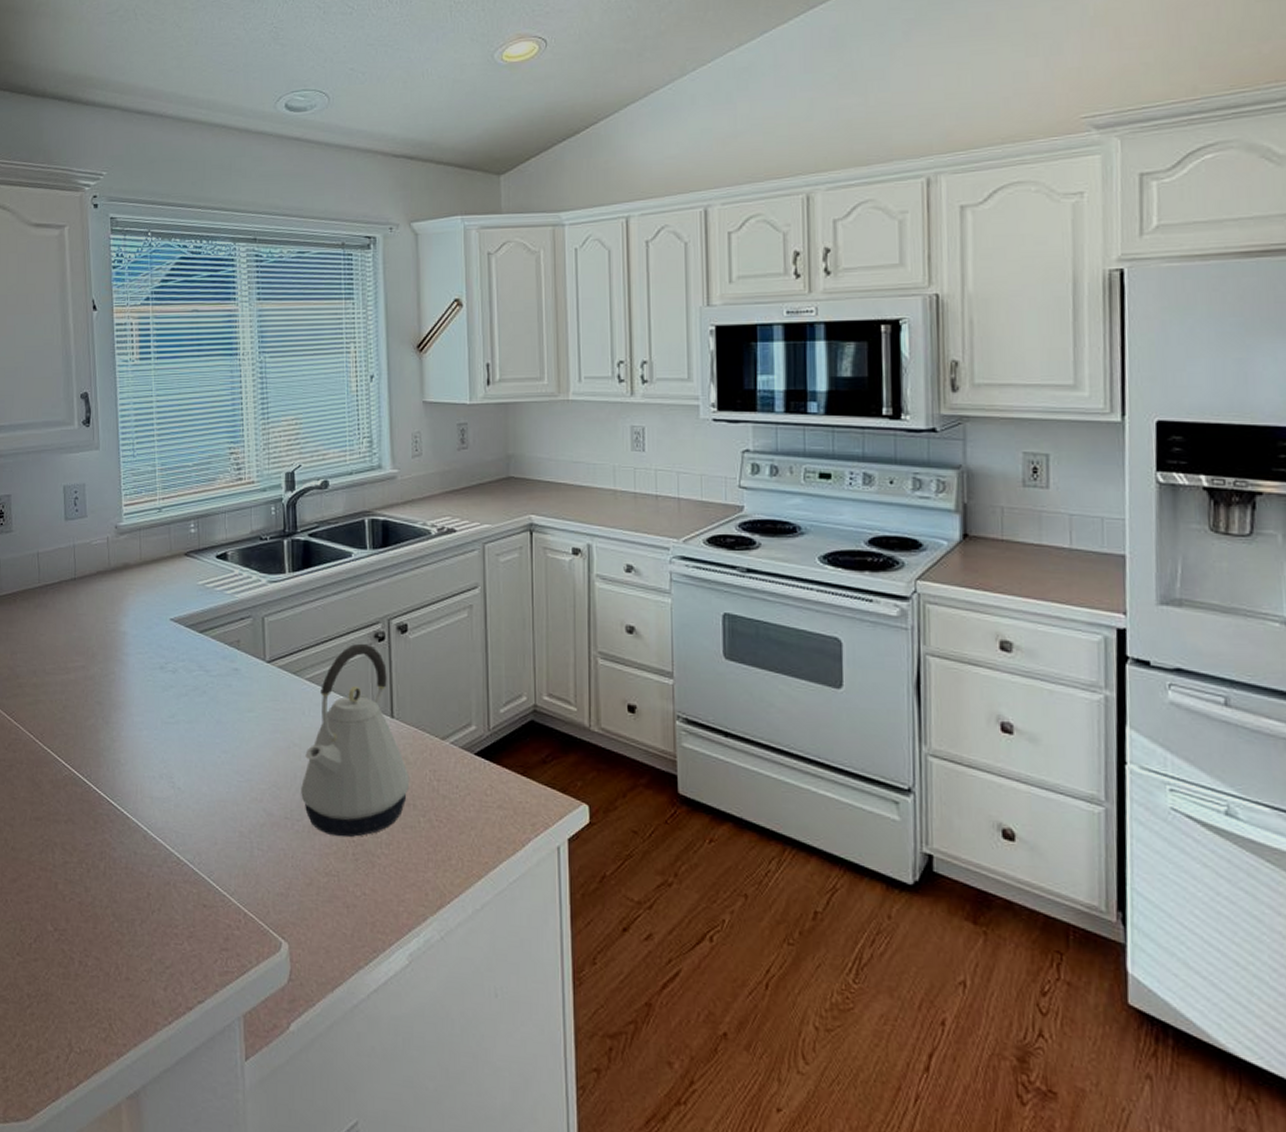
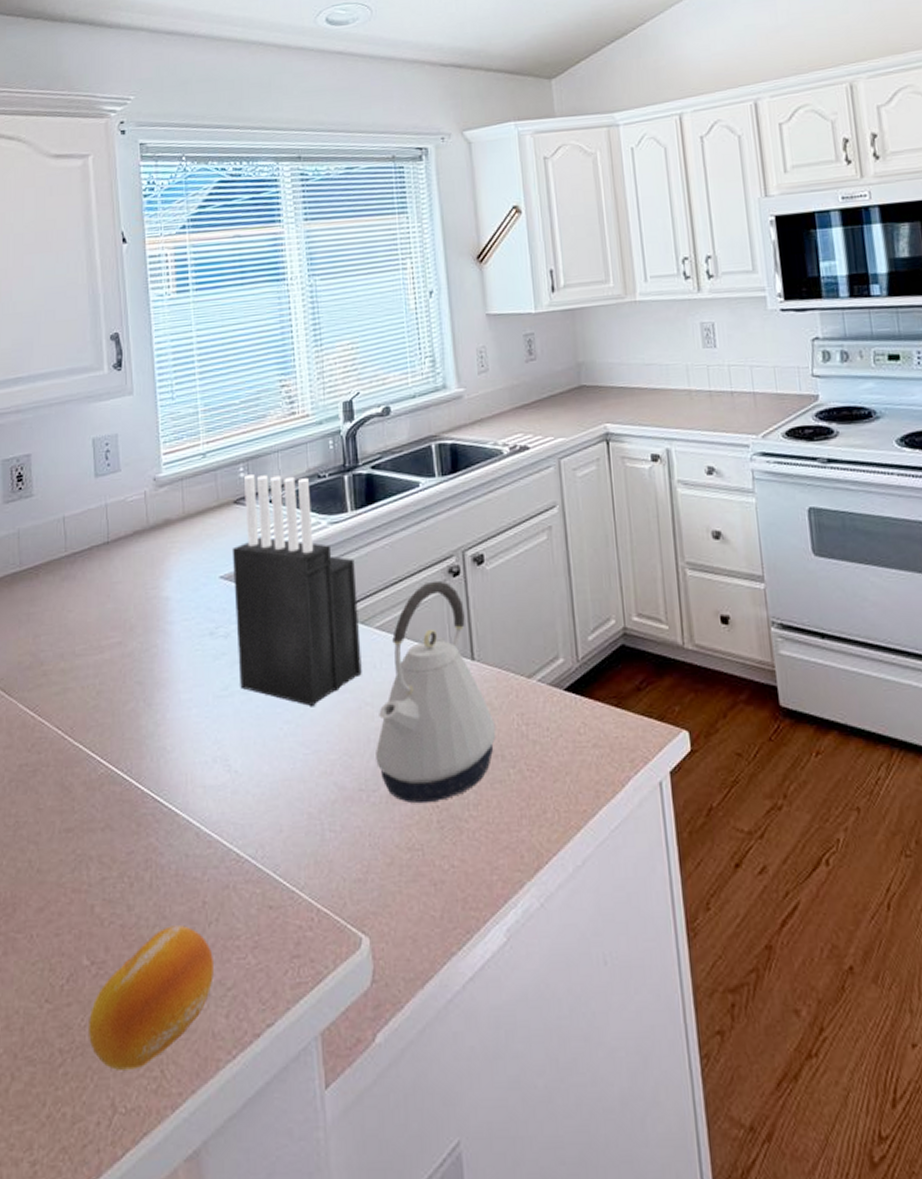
fruit: none [51,909,155,1020] -> present [89,925,213,1070]
knife block: none [181,531,292,741] -> present [231,474,362,706]

